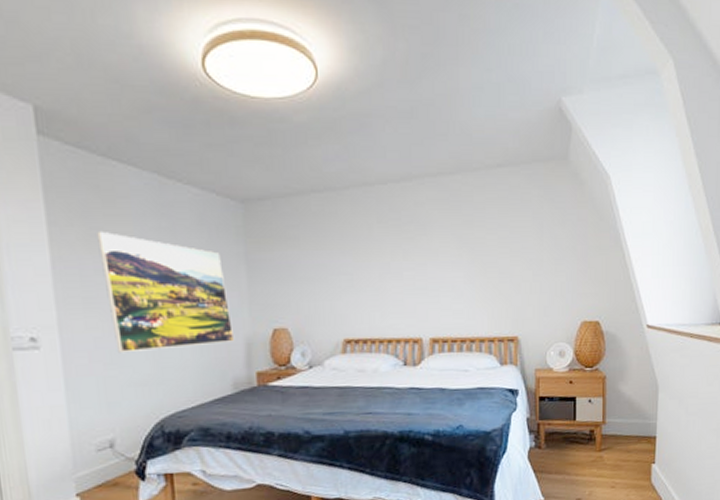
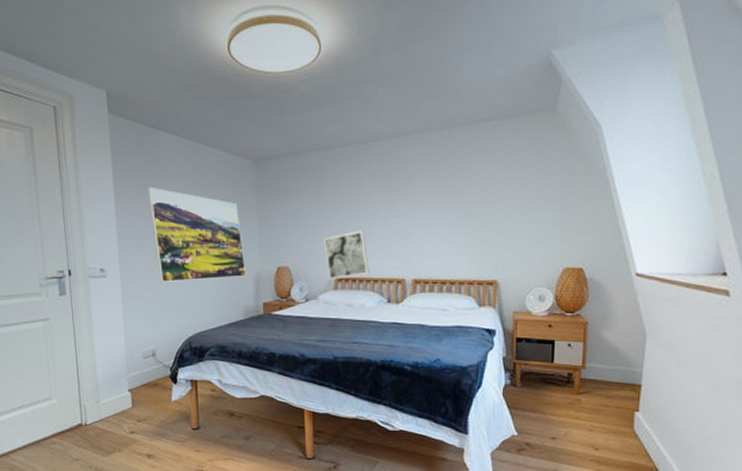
wall art: none [327,284,382,342] -> present [323,230,369,280]

